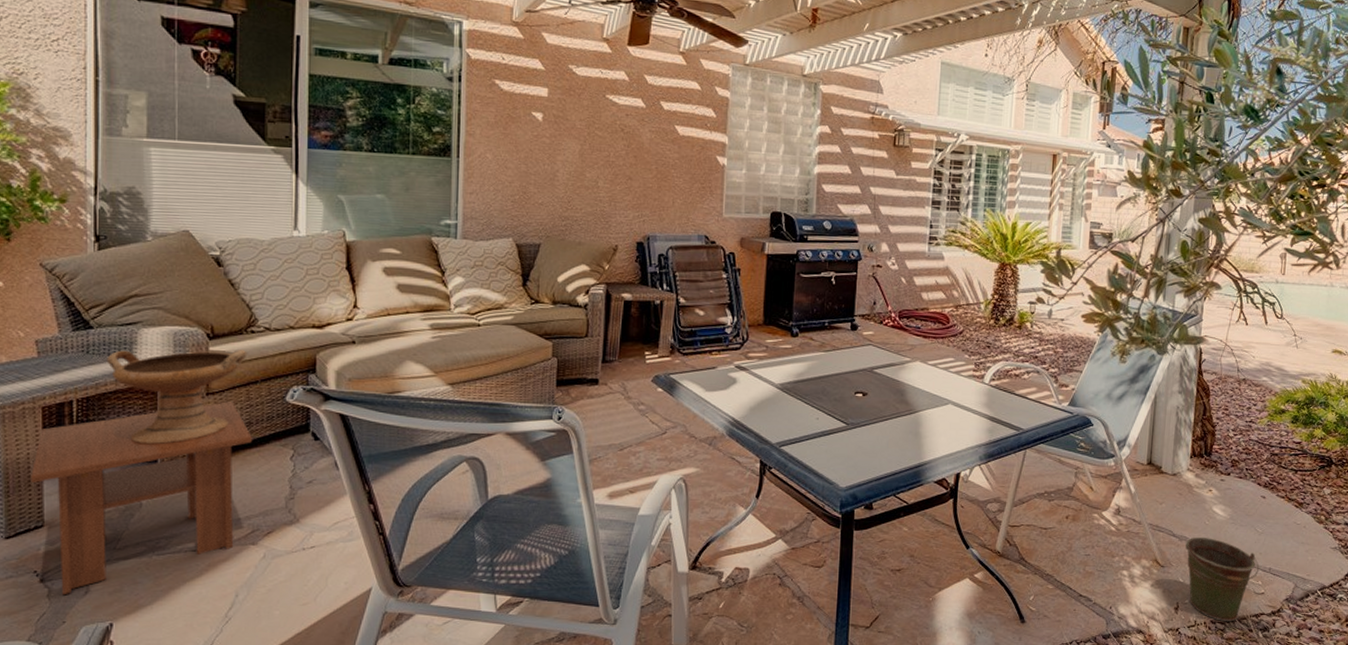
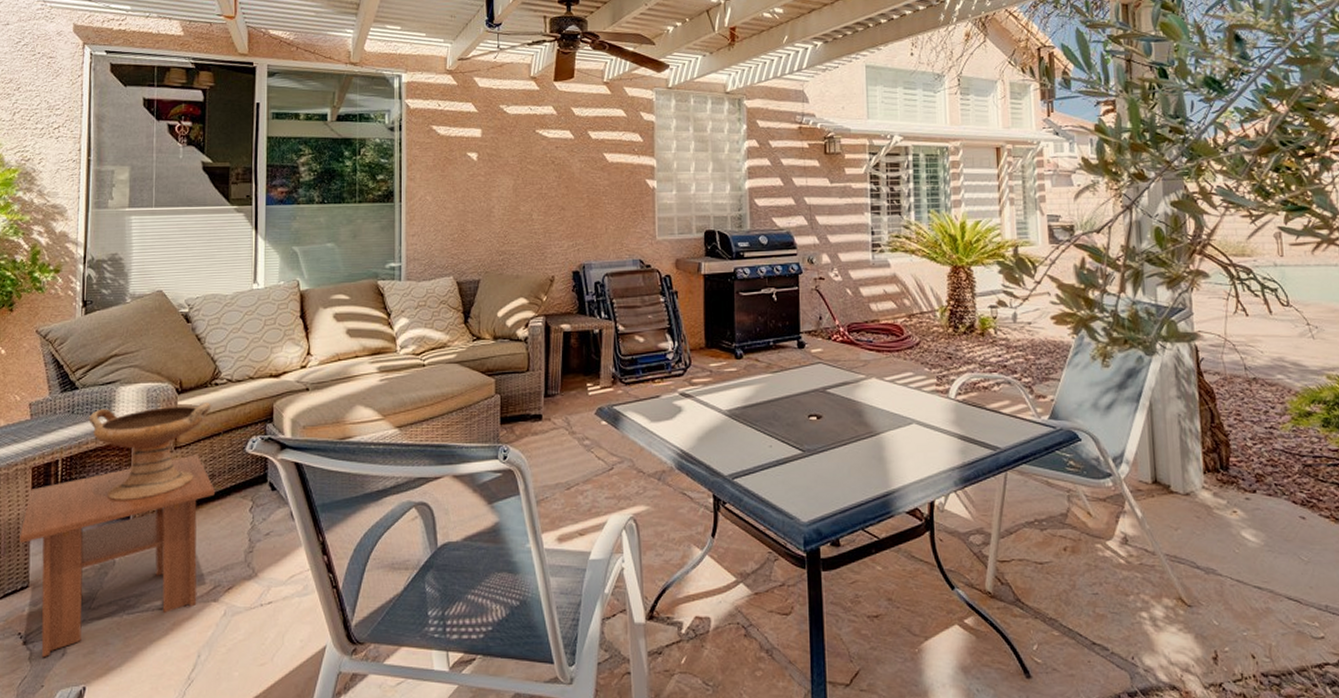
bucket: present [1185,536,1260,622] -> none [1214,568,1313,675]

